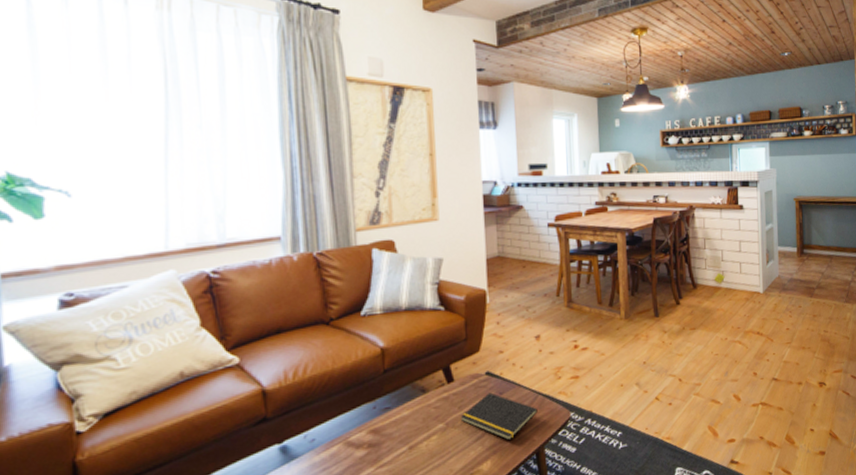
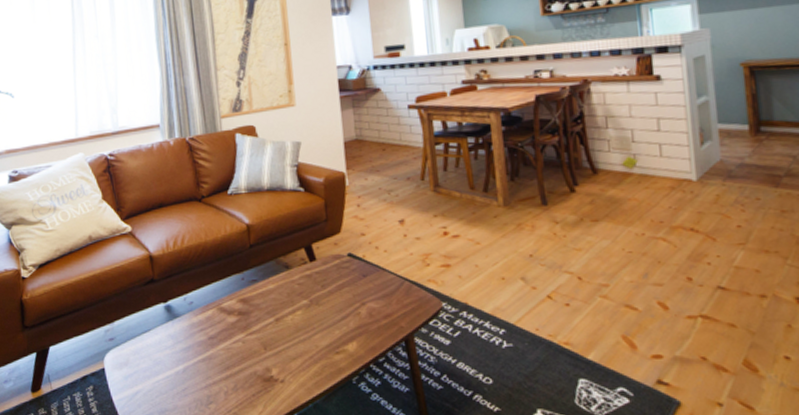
notepad: present [461,392,538,441] -> none [325,274,405,324]

